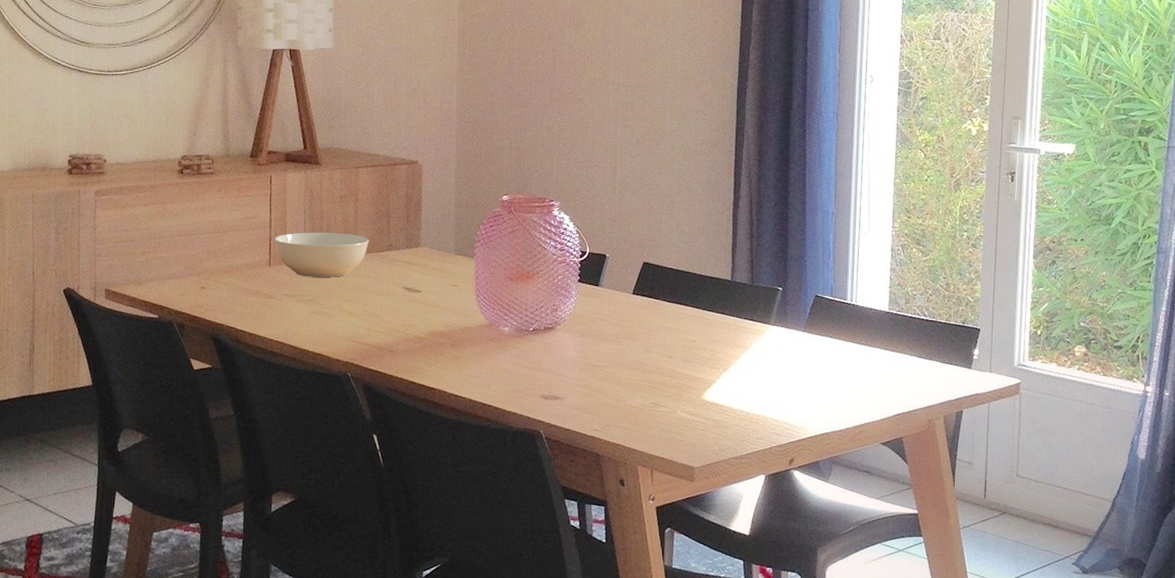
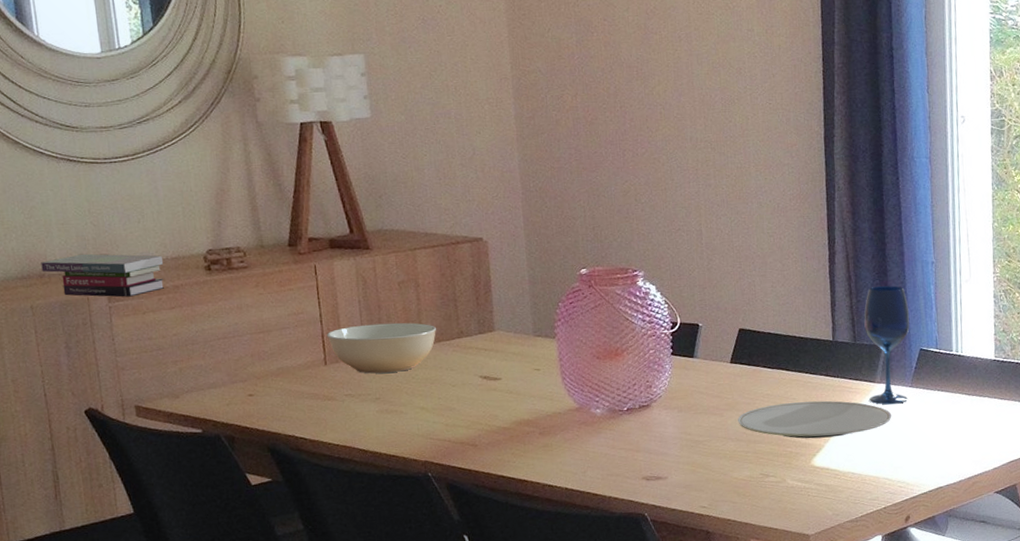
books: none [45,152,145,192] -> present [41,253,164,298]
plate: none [635,336,783,374] -> present [738,400,892,439]
wineglass: none [761,232,807,347] -> present [864,286,910,405]

